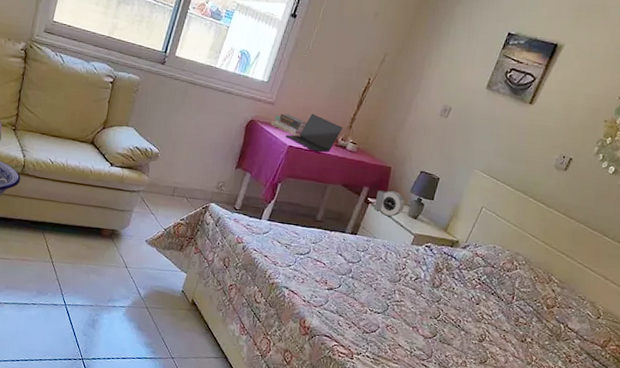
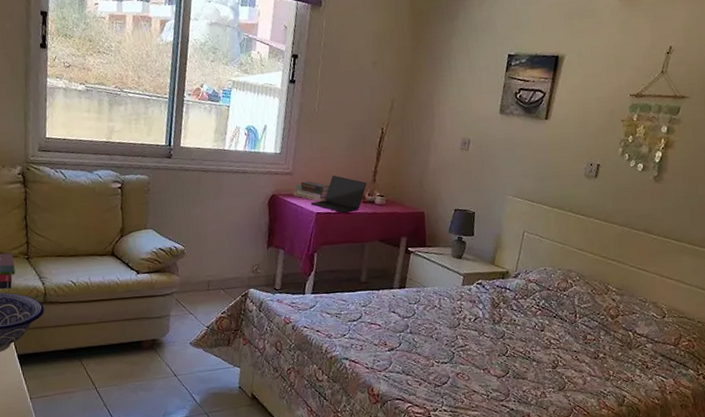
alarm clock: present [374,190,405,217] -> none [416,235,447,262]

